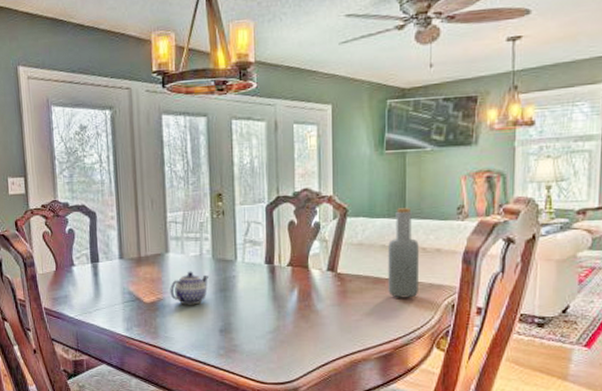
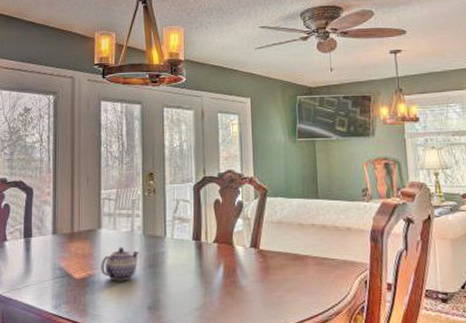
bottle: present [388,208,419,298] -> none [304,189,334,274]

